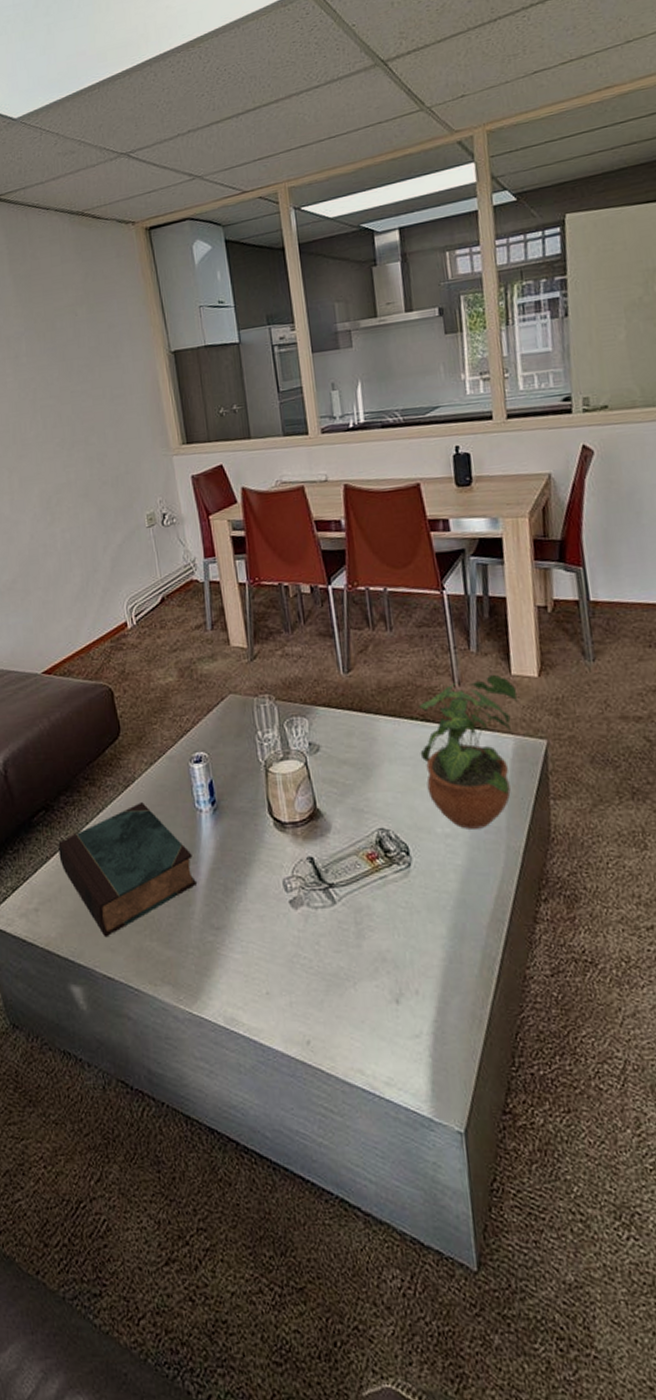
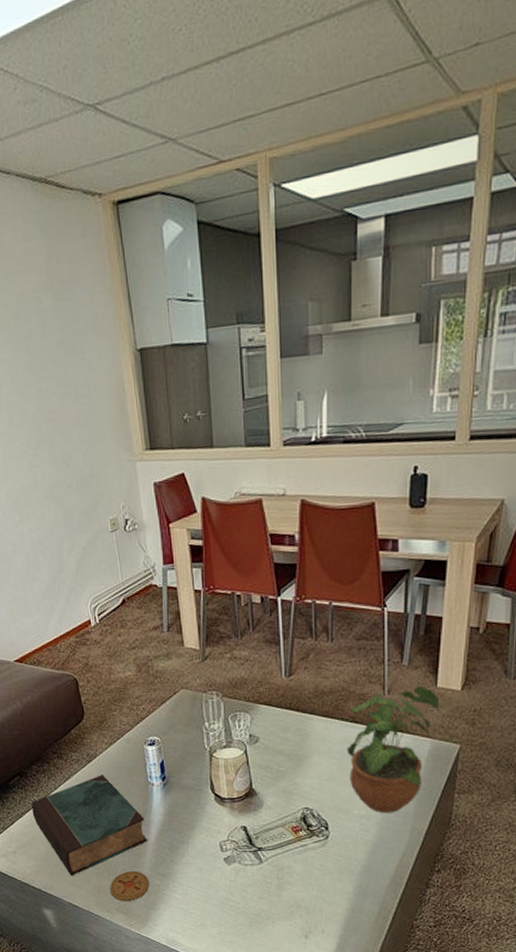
coaster: none [153,924,202,968] -> present [110,870,150,902]

